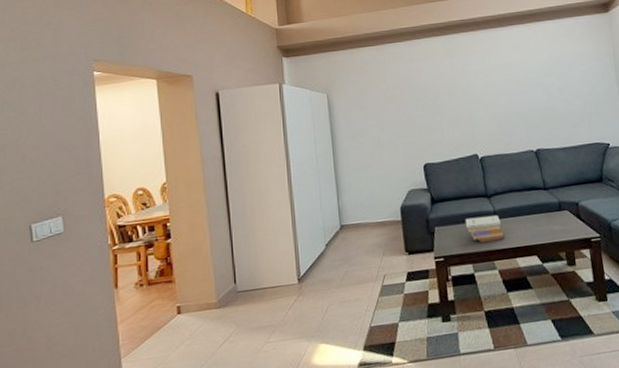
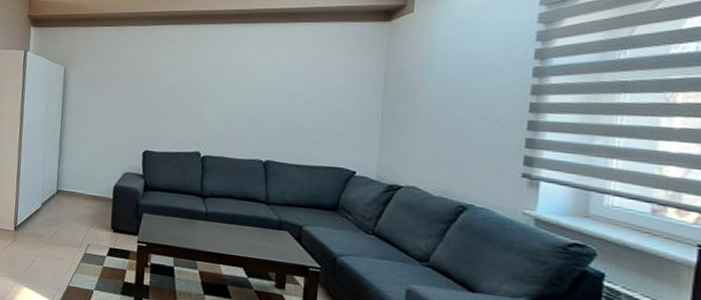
books: present [465,215,505,244] -> none [173,212,212,243]

